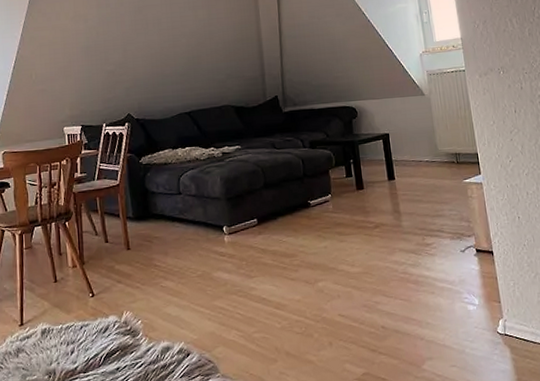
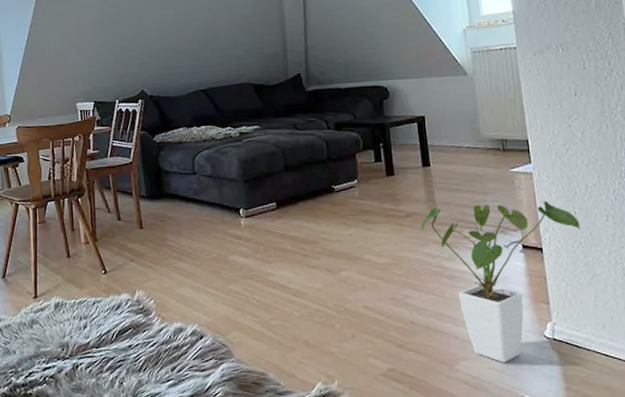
house plant: none [388,208,525,360] -> present [420,201,582,363]

